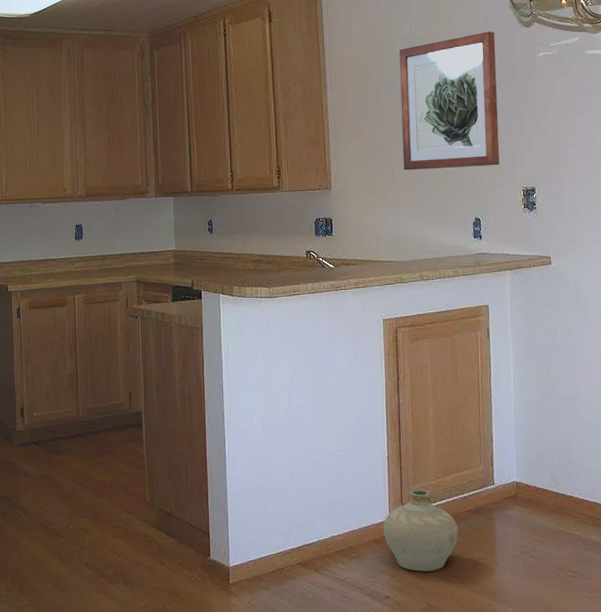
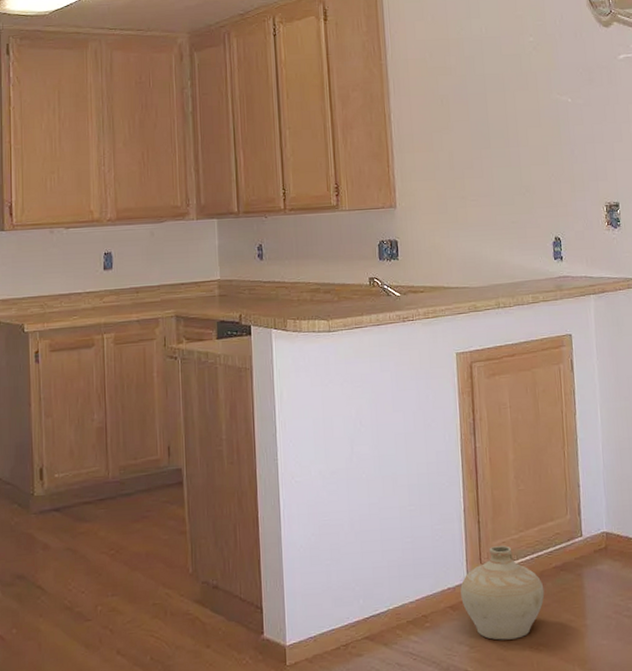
wall art: present [398,31,500,171] -> none [468,32,580,186]

